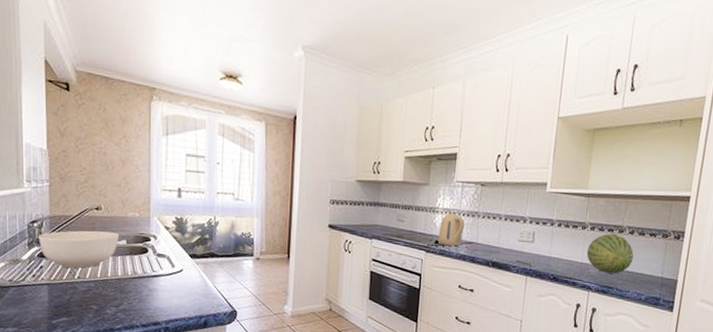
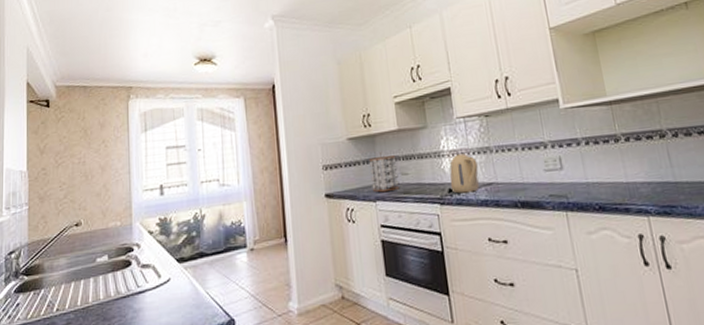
bowl: present [38,230,120,269] -> none [15,248,101,301]
spice rack: none [370,197,397,234] -> present [369,151,400,193]
fruit: present [586,233,634,274] -> none [628,140,689,190]

